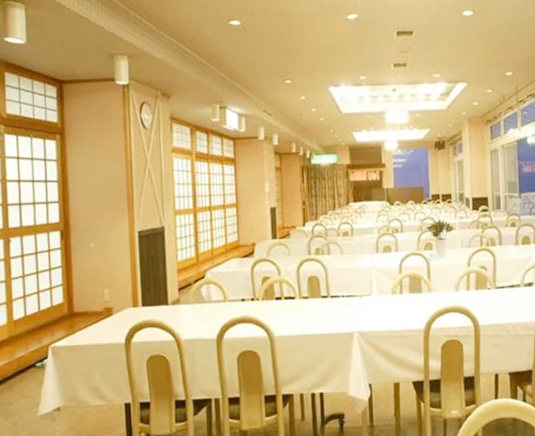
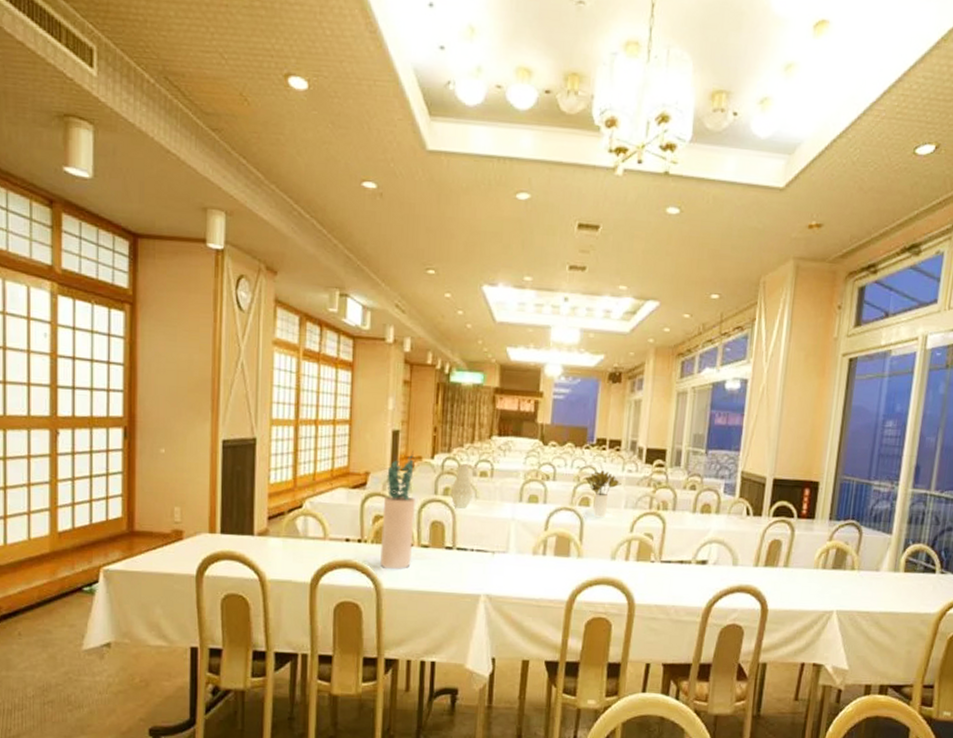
vase: none [269,221,295,320] -> present [380,450,416,570]
vase: none [321,227,339,264] -> present [450,464,473,509]

